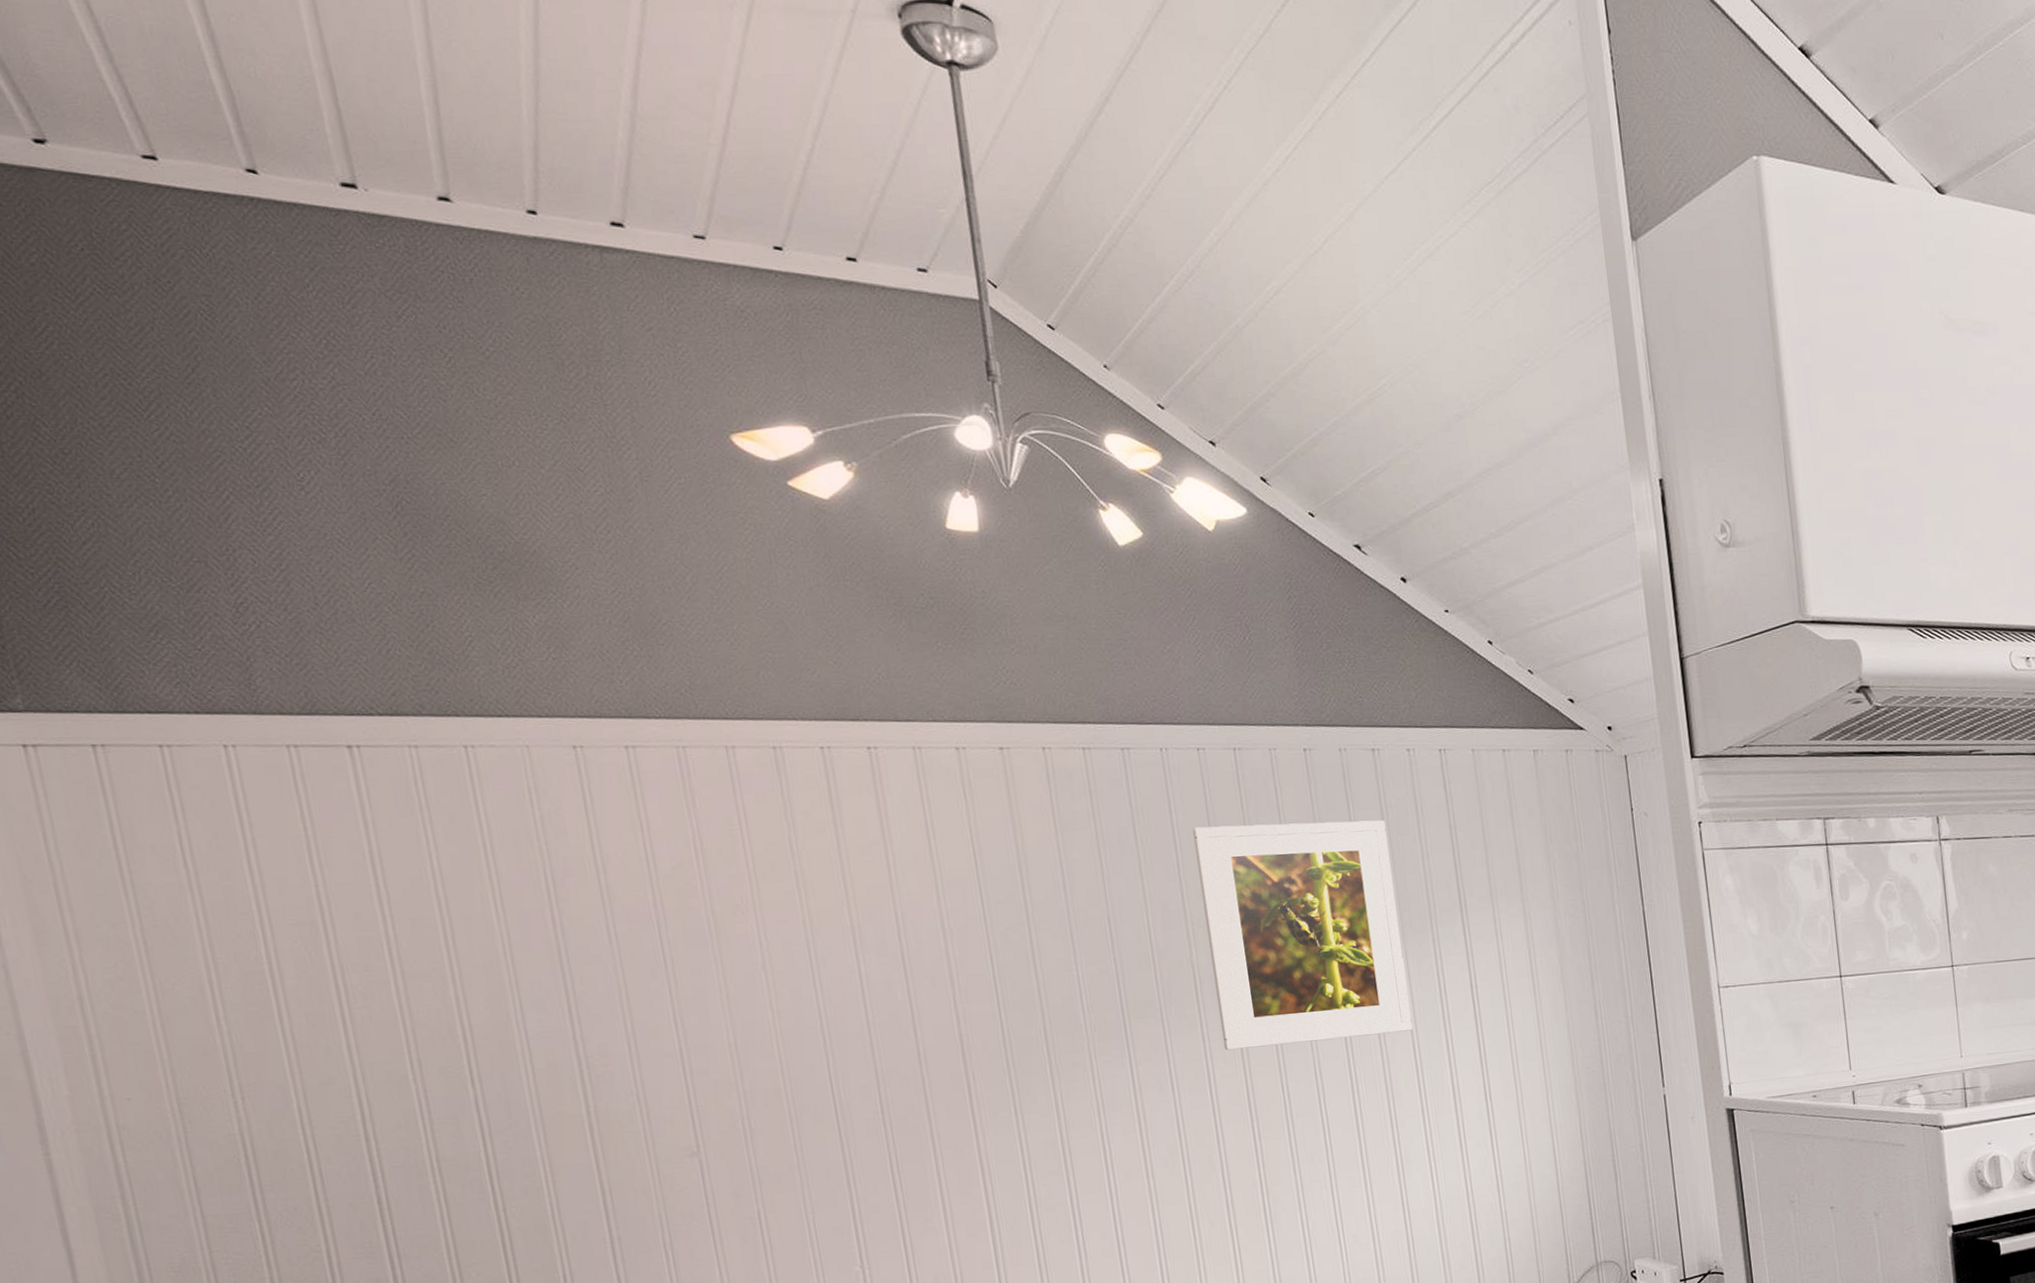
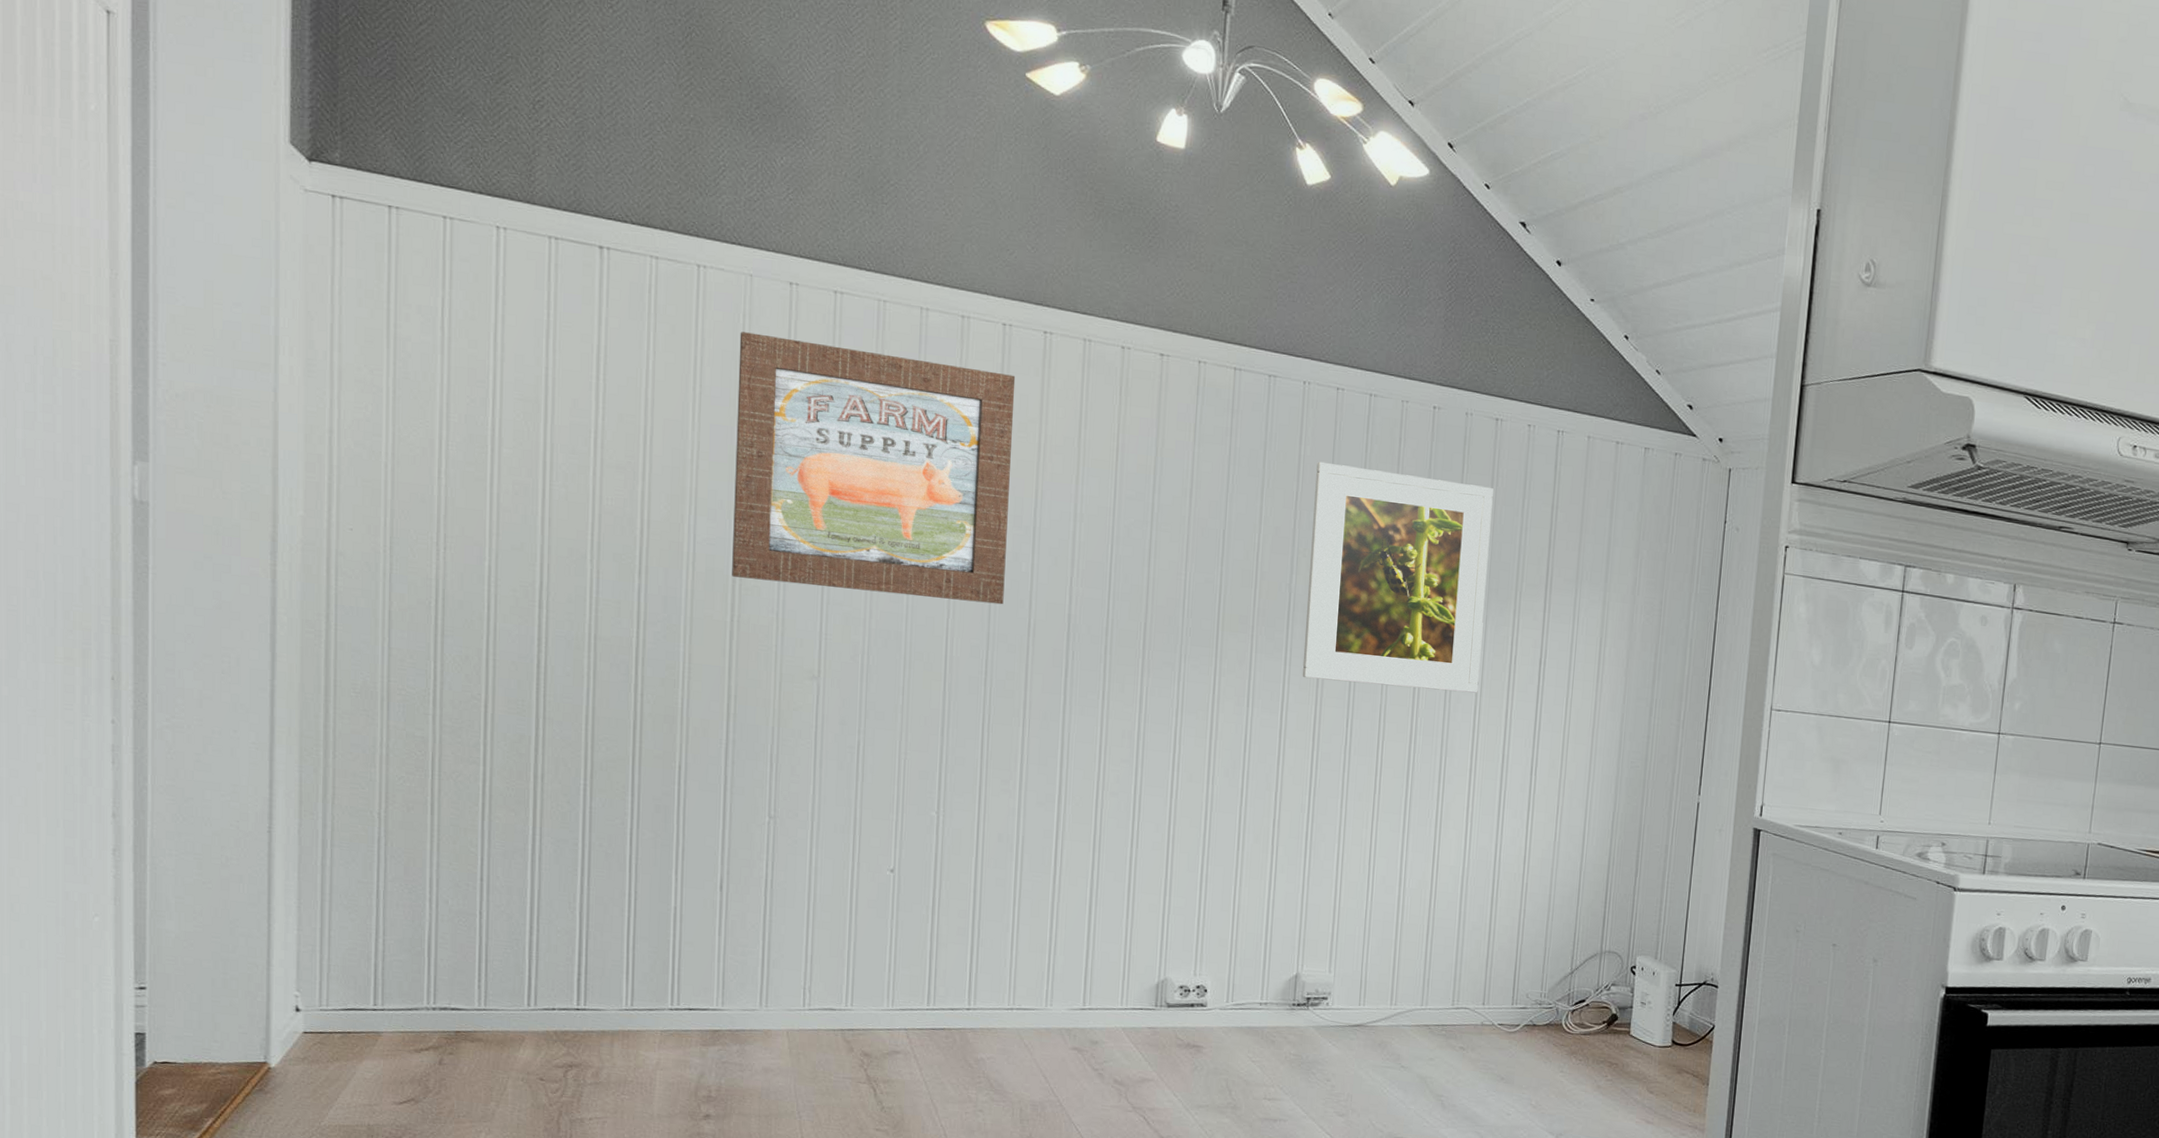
wall art: none [528,798,886,1066] -> present [732,331,1016,605]

